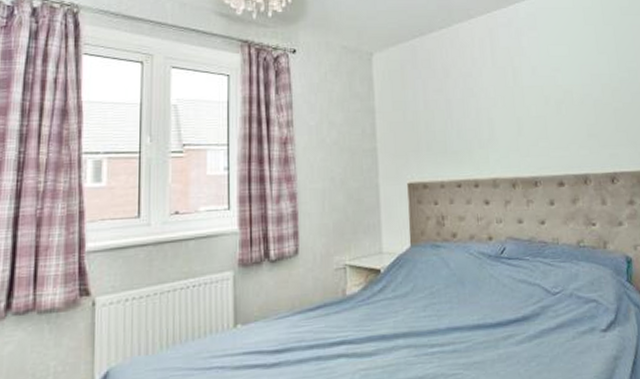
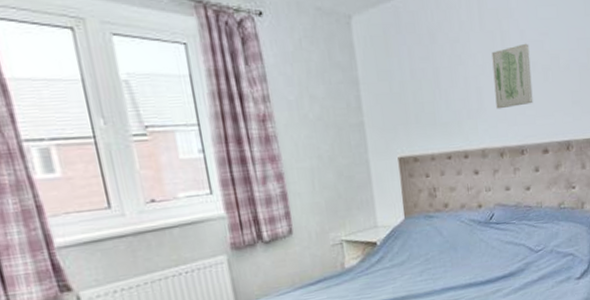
wall art: none [503,78,547,140] -> present [492,43,533,109]

